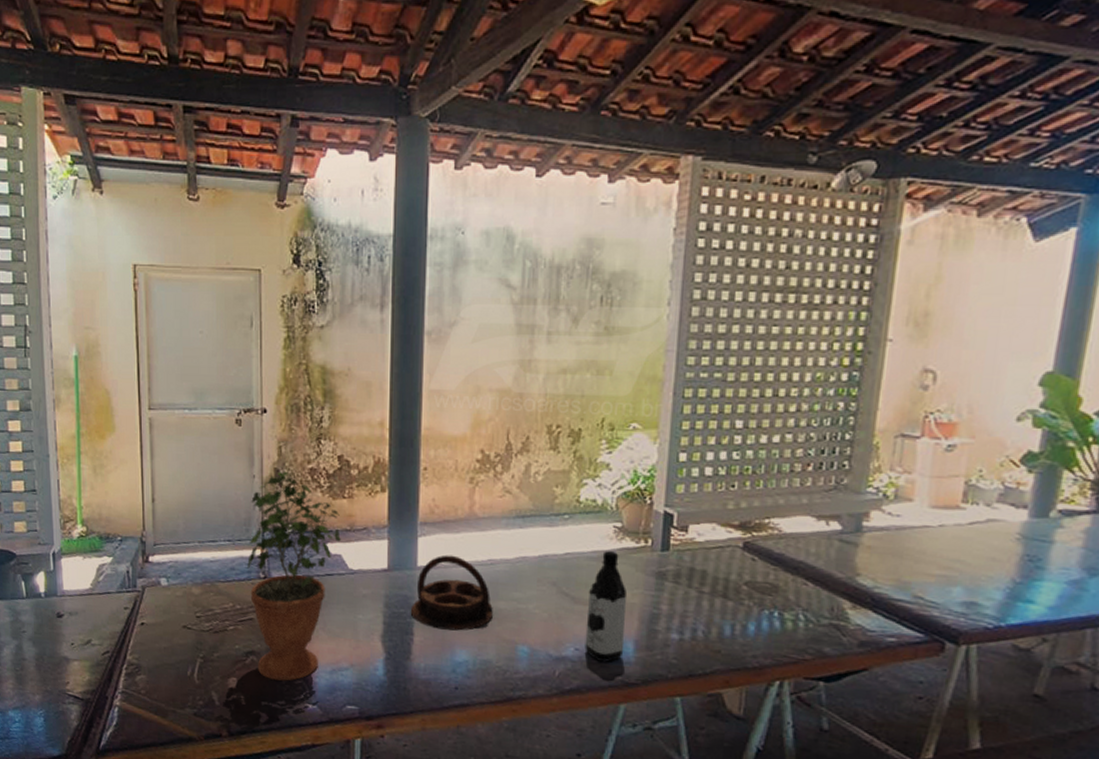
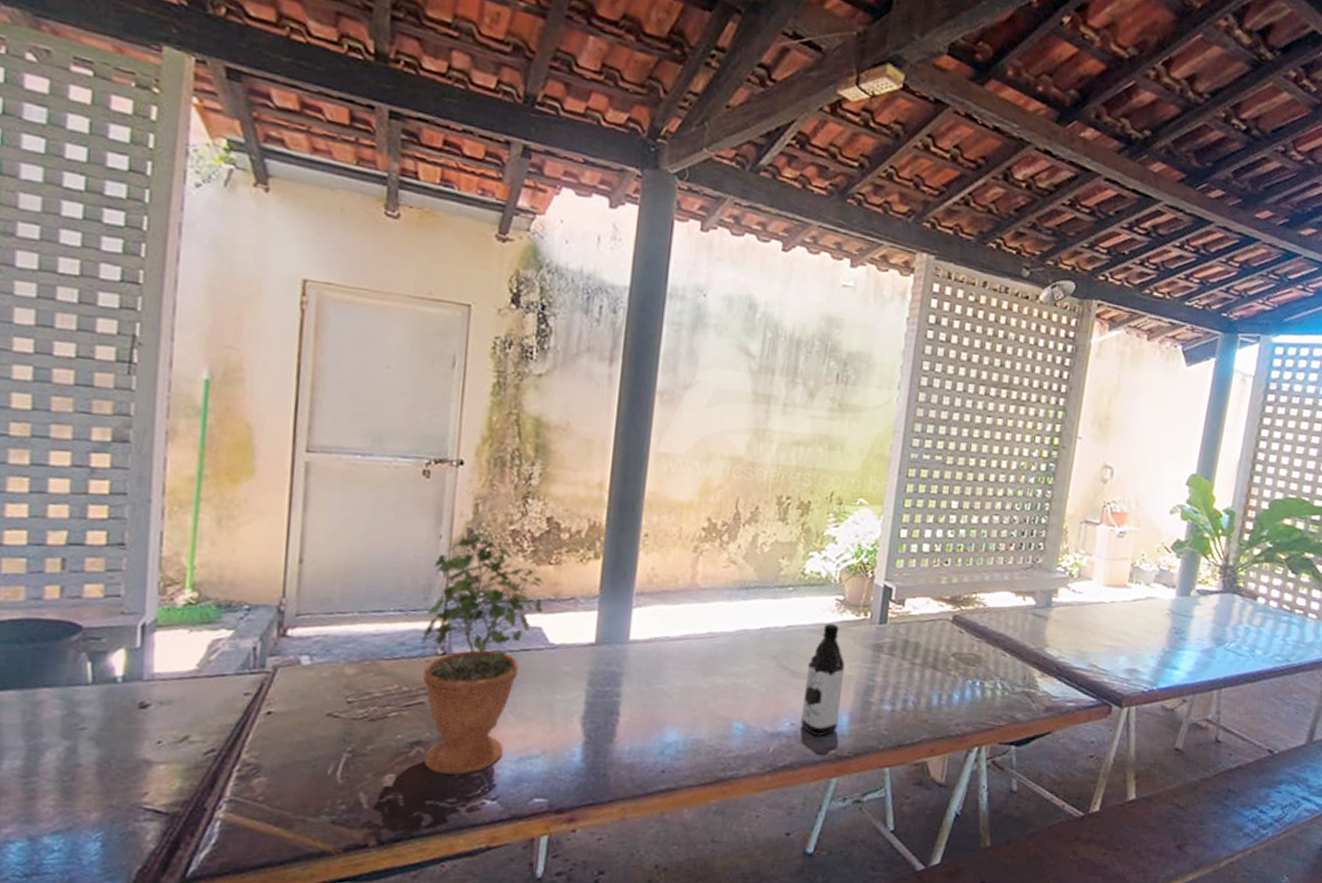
serving tray: present [410,554,493,631] -> none [617,627,709,709]

